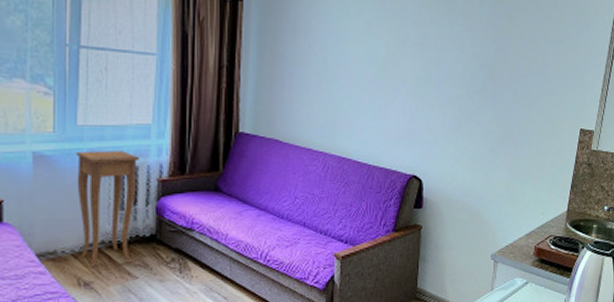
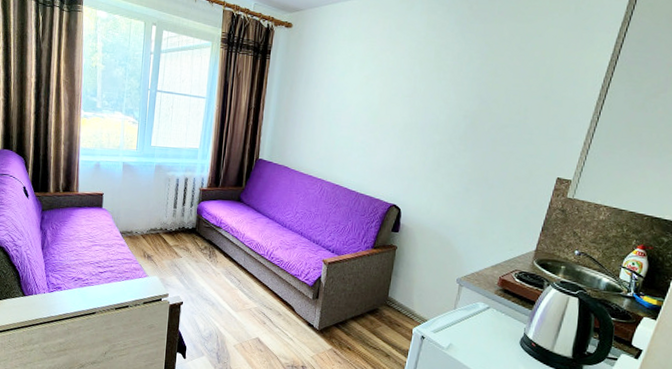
side table: present [77,151,139,268] -> none [147,164,189,246]

